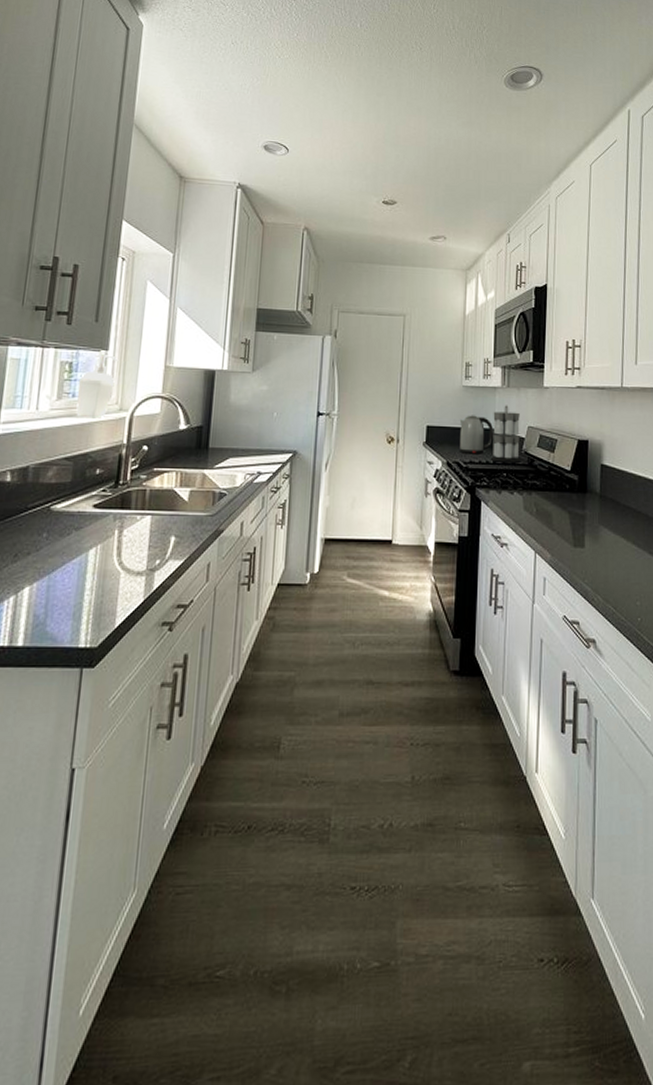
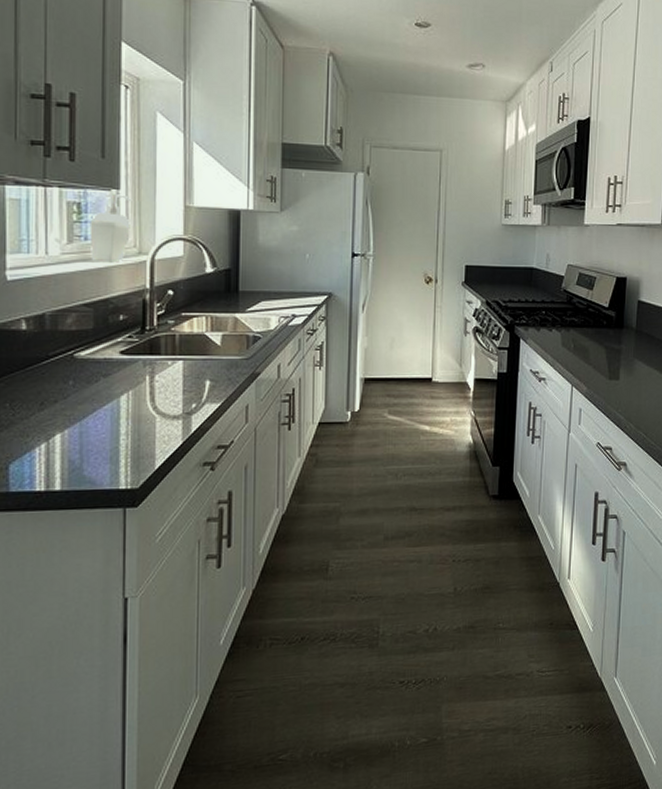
kettle: present [460,415,493,454] -> none [499,254,532,293]
spice rack: present [491,405,520,464] -> none [530,243,560,302]

